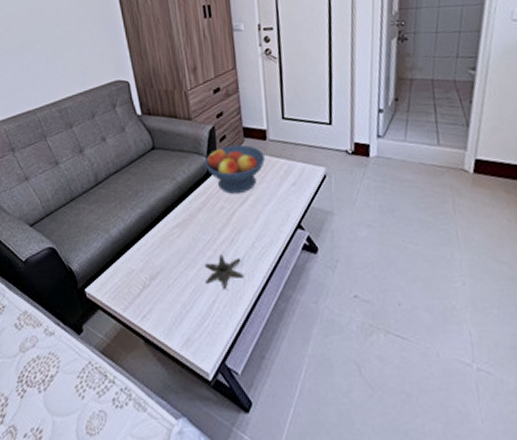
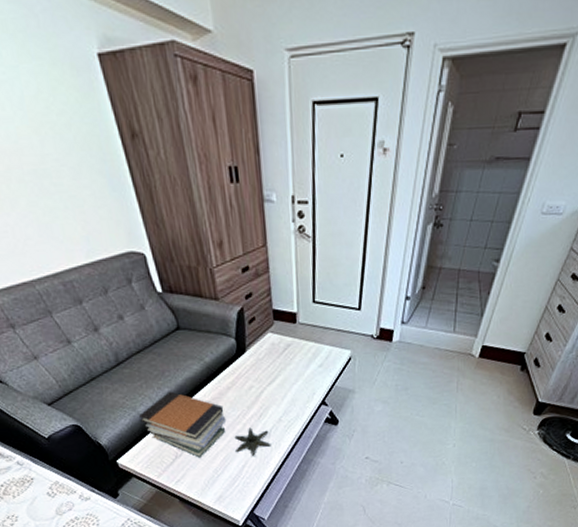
book stack: none [110,212,195,289] -> present [138,391,225,458]
fruit bowl: present [204,144,266,195] -> none [233,327,295,375]

